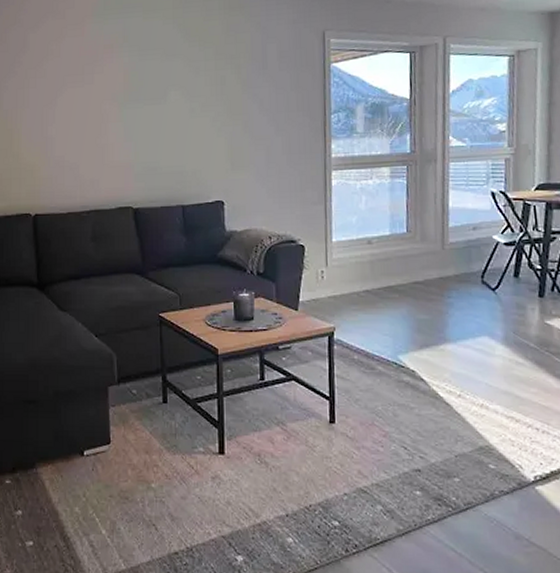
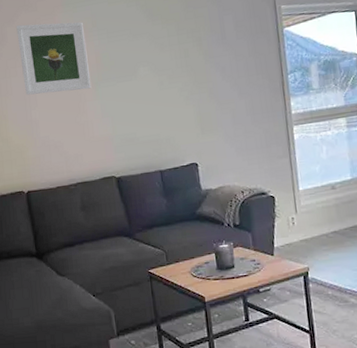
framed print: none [40,32,116,110] -> present [16,22,92,95]

